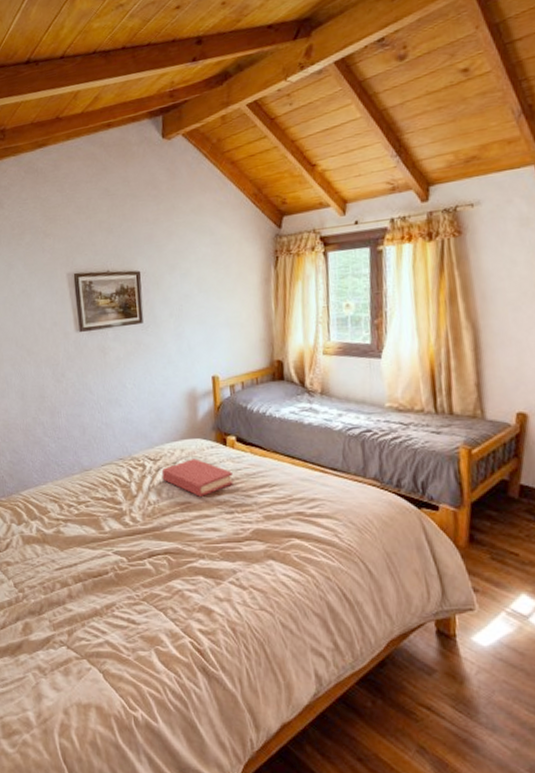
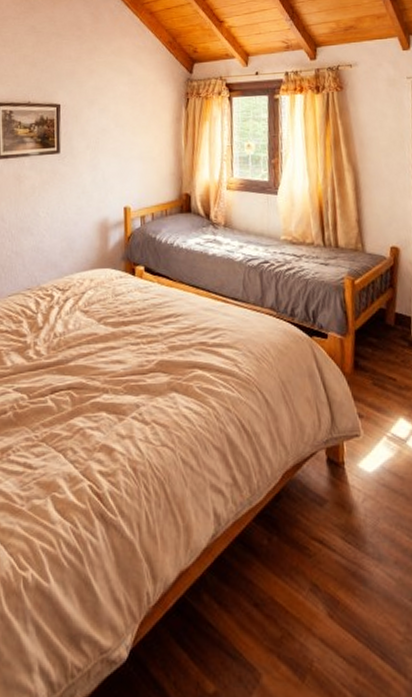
hardback book: present [161,458,233,497] -> none [69,288,140,328]

